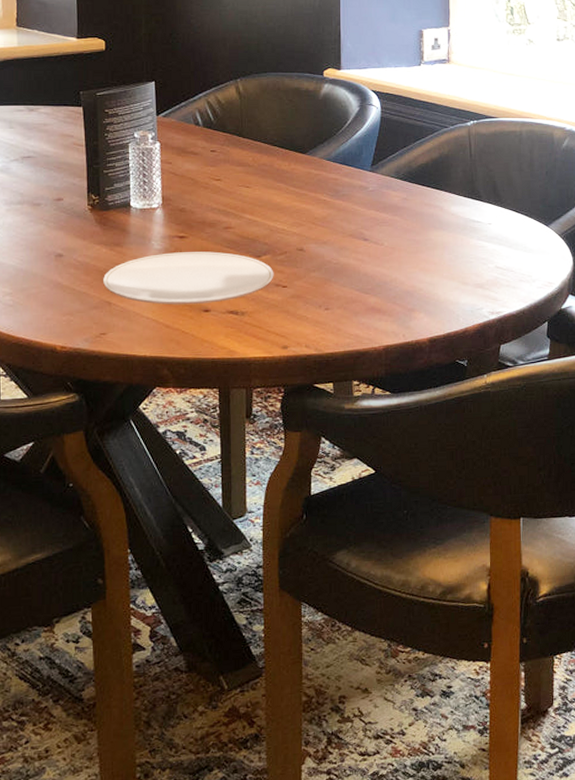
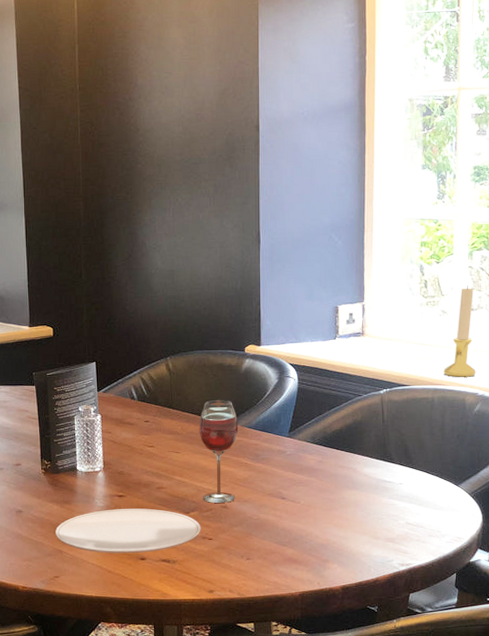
wineglass: none [272,127,317,245] -> present [199,399,239,503]
candle holder: none [531,15,563,110] -> present [443,286,476,377]

